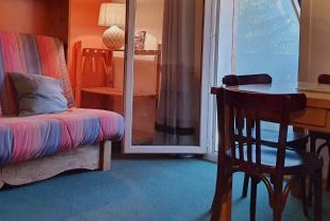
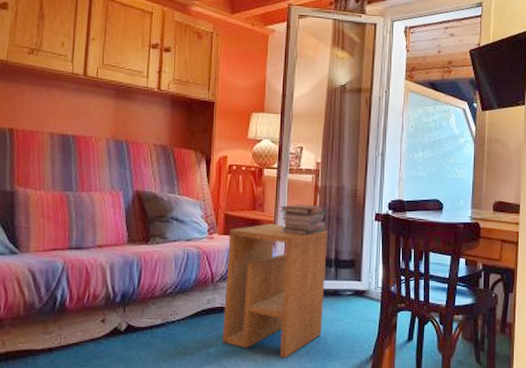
side table: none [83,98,169,212] -> present [223,223,328,359]
book stack: none [127,81,168,107] -> present [279,204,327,235]

